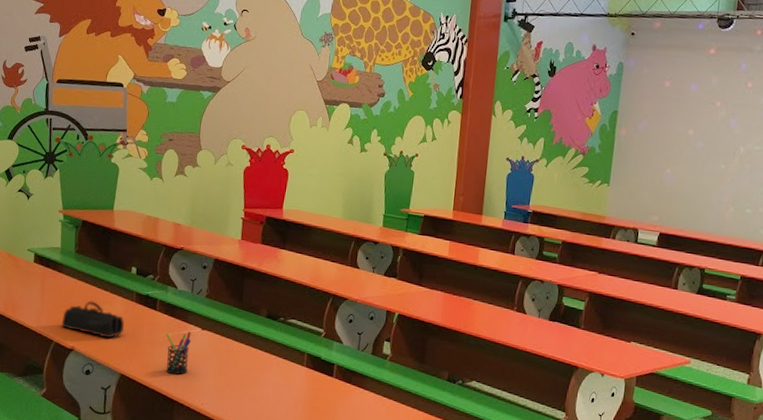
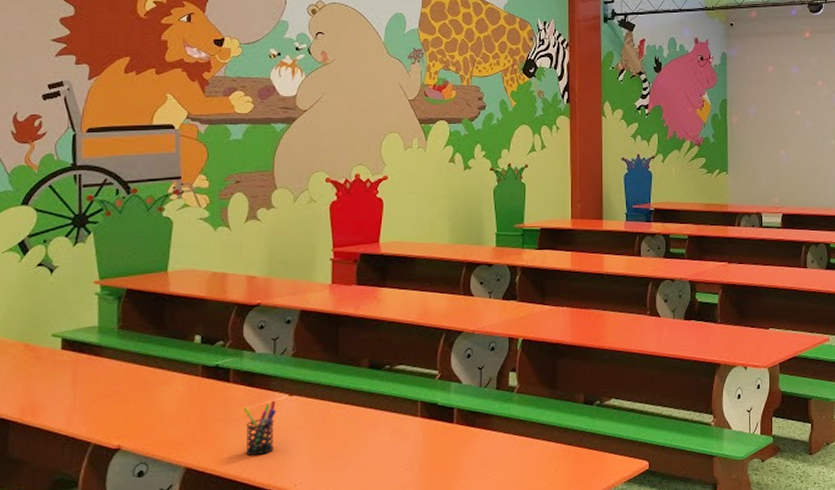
pencil case: present [61,300,124,338] -> none [101,384,188,427]

